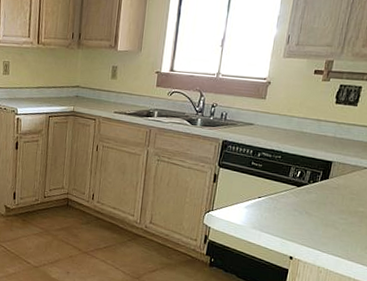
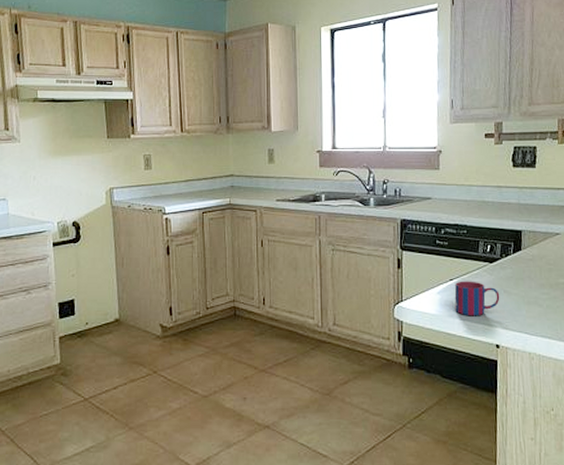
mug: none [258,199,301,231] -> present [454,281,500,316]

